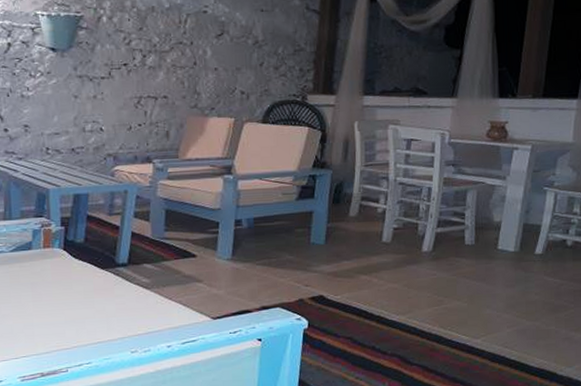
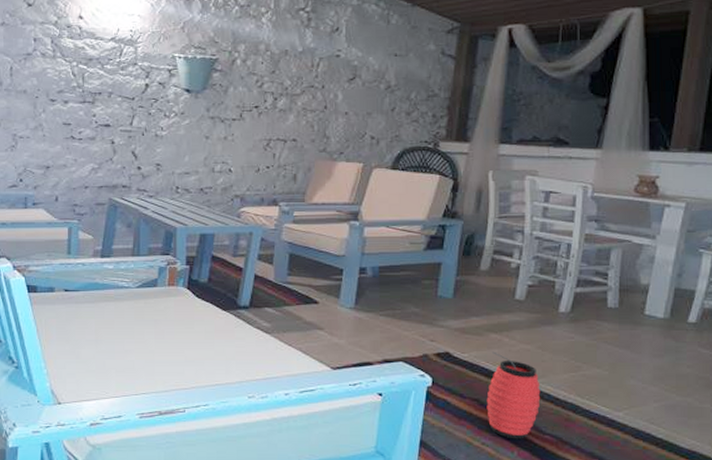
lantern: none [359,292,408,372] -> present [486,351,541,440]

